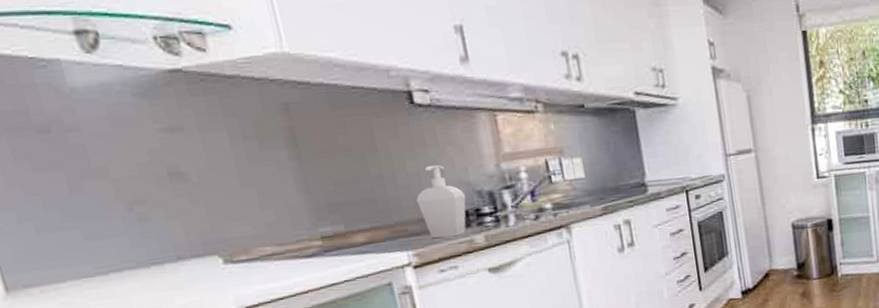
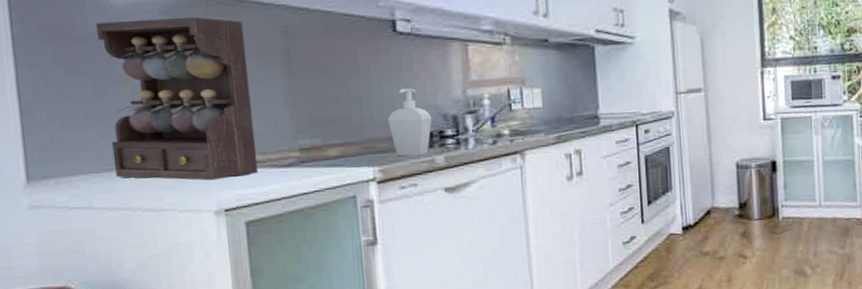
spice rack: none [56,97,278,281] -> present [96,17,259,181]

